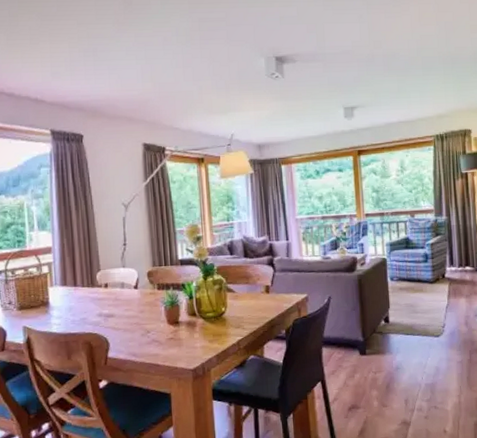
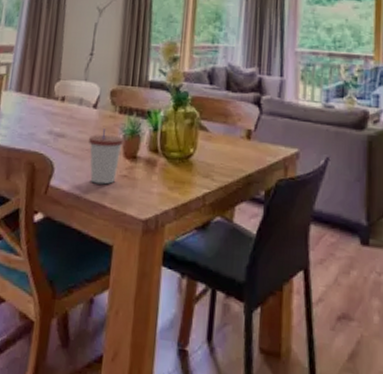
cup: none [134,304,166,349] -> present [88,128,124,185]

